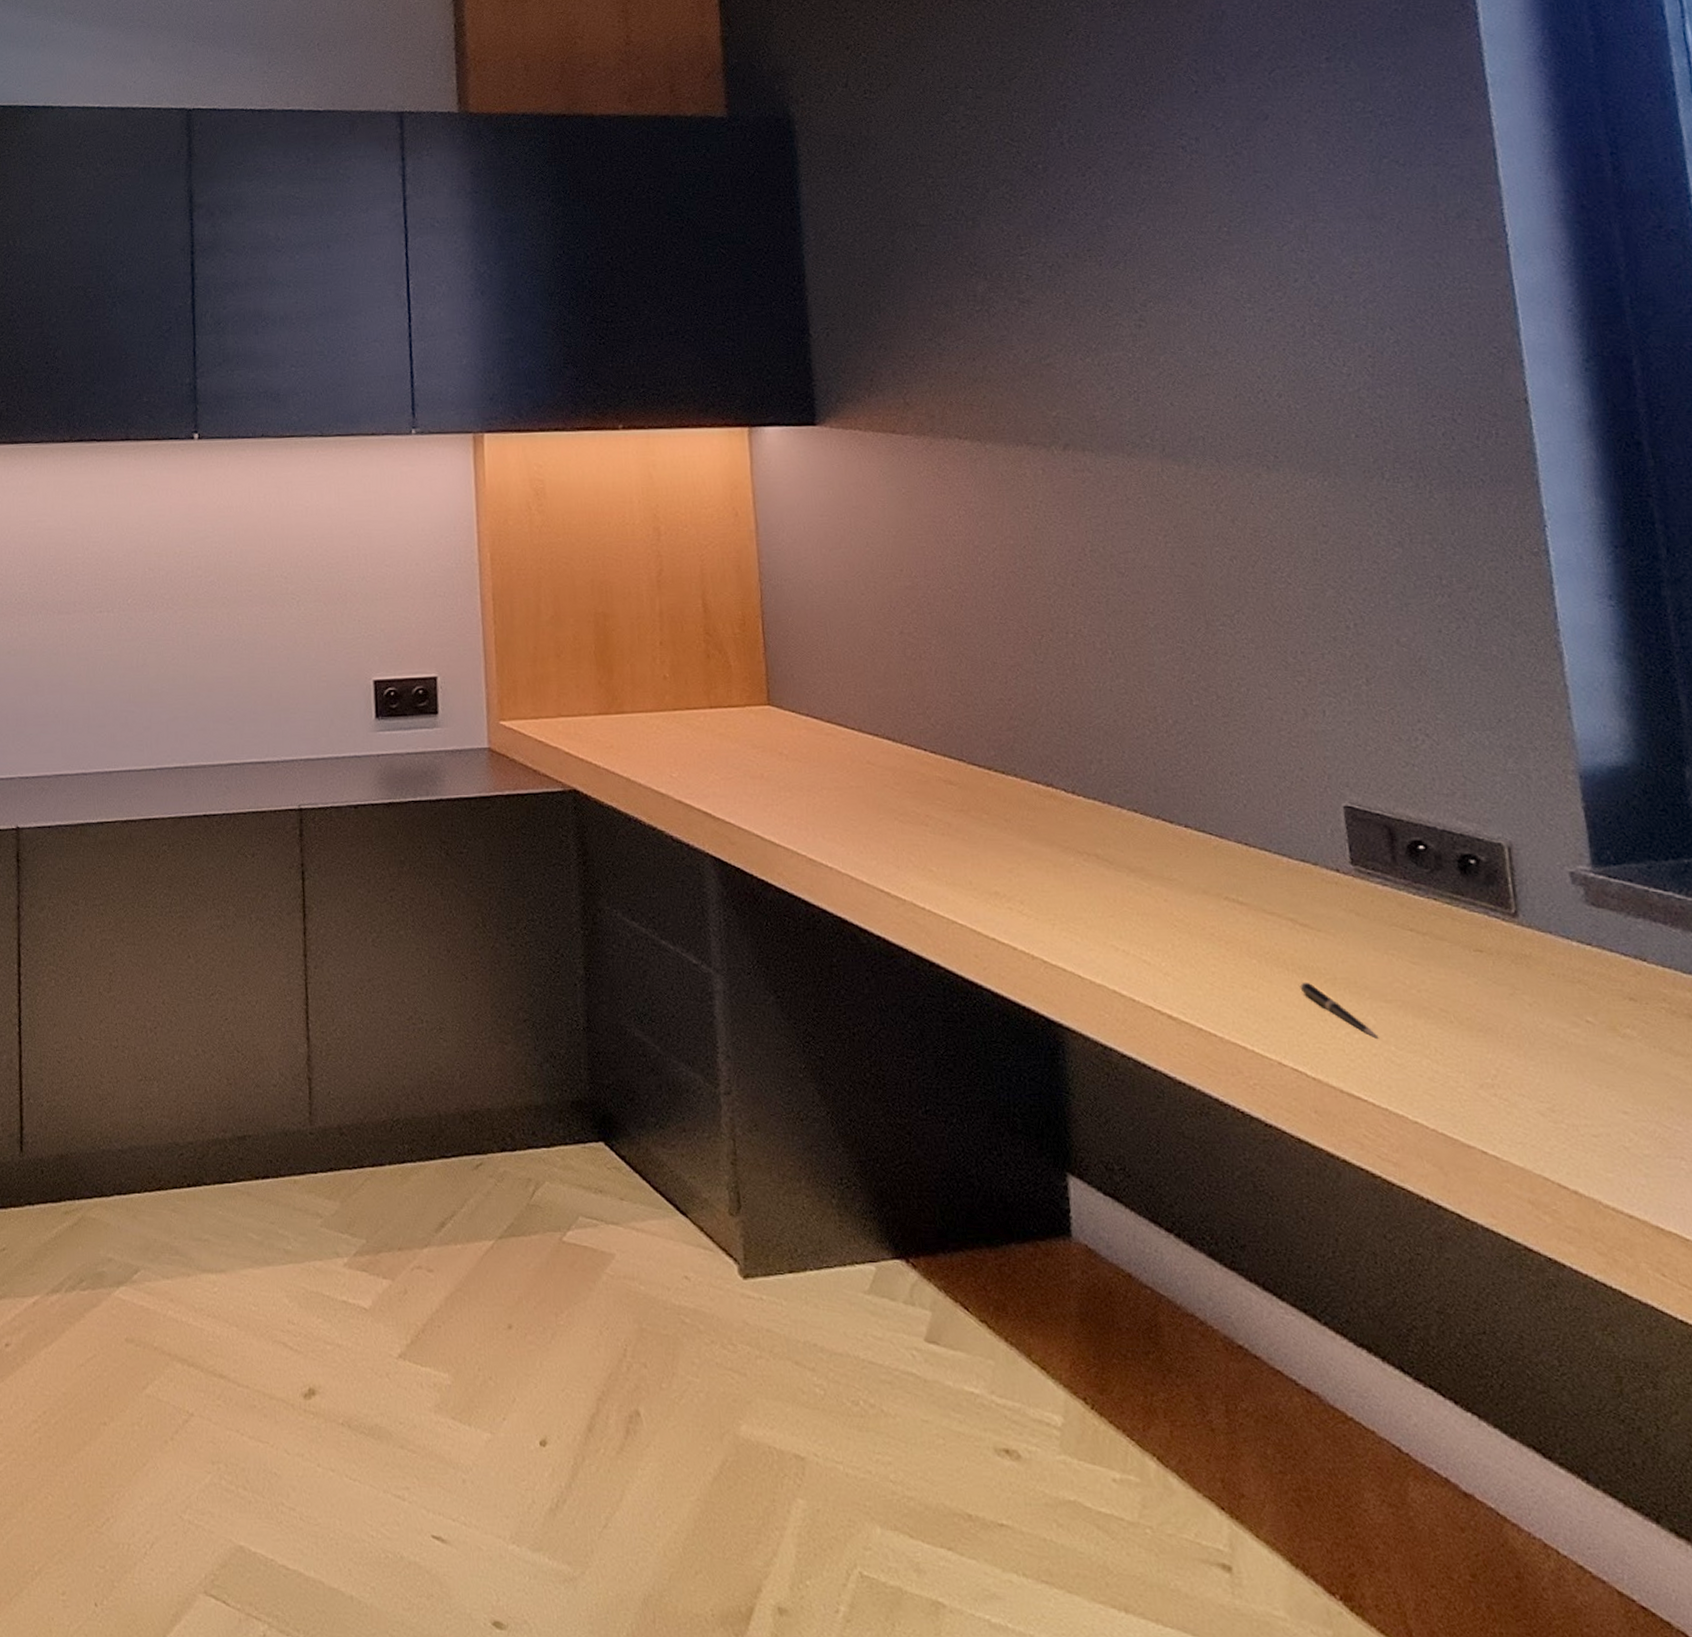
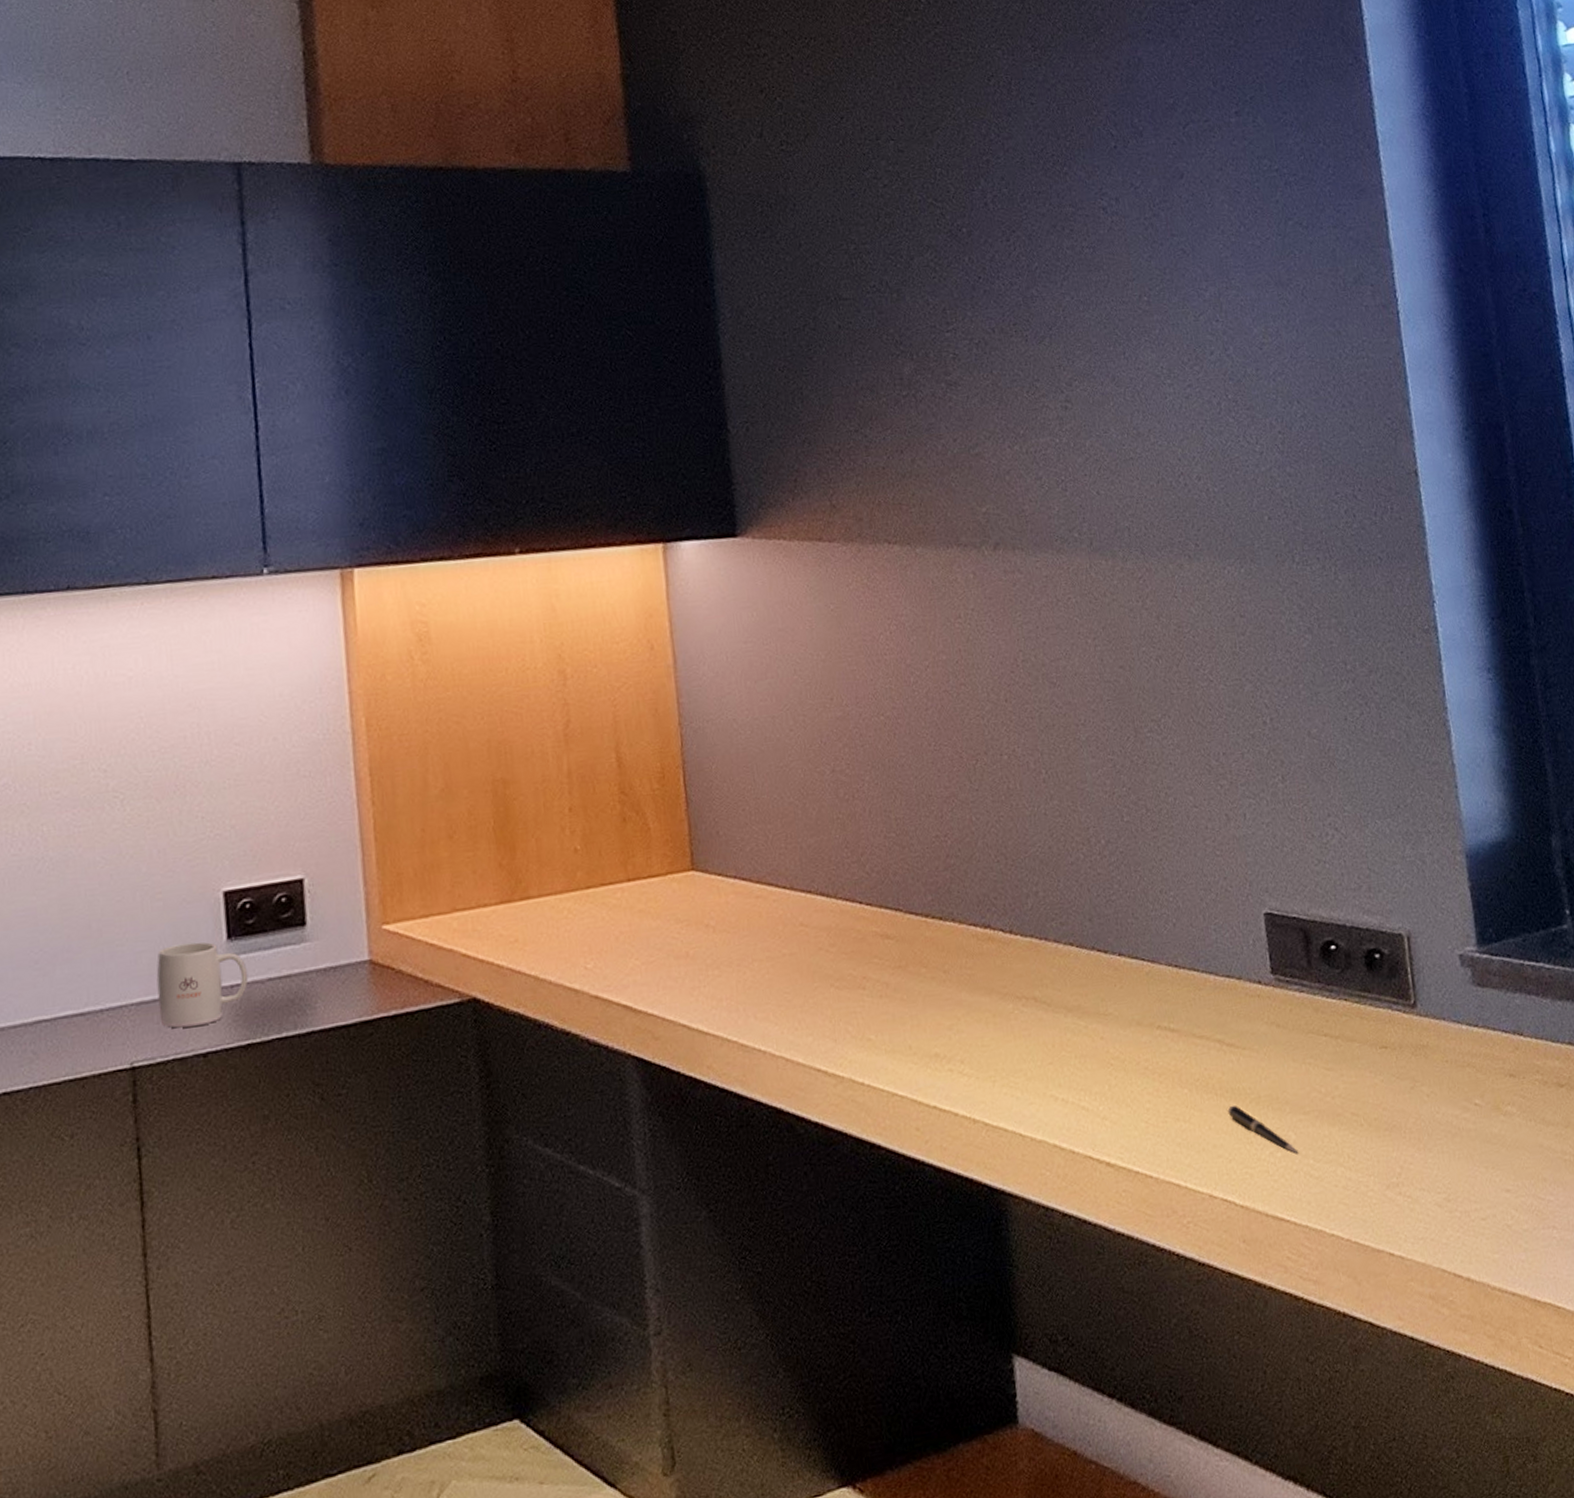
mug: none [320,717,391,783] -> present [156,942,249,1029]

